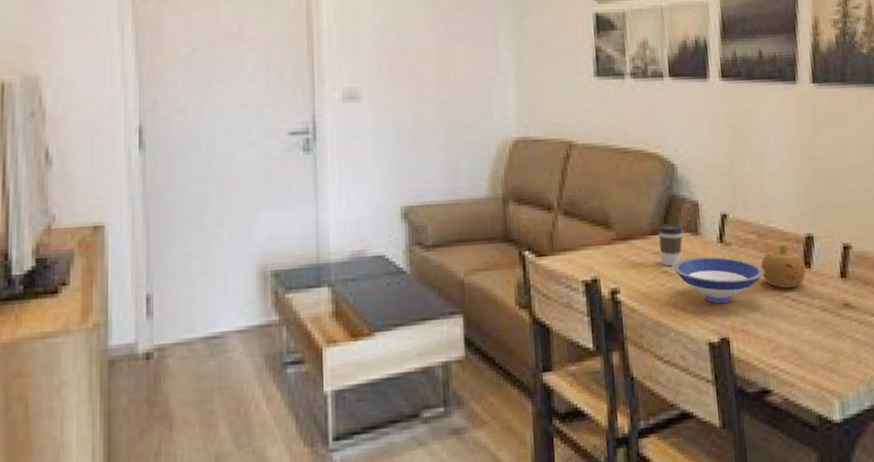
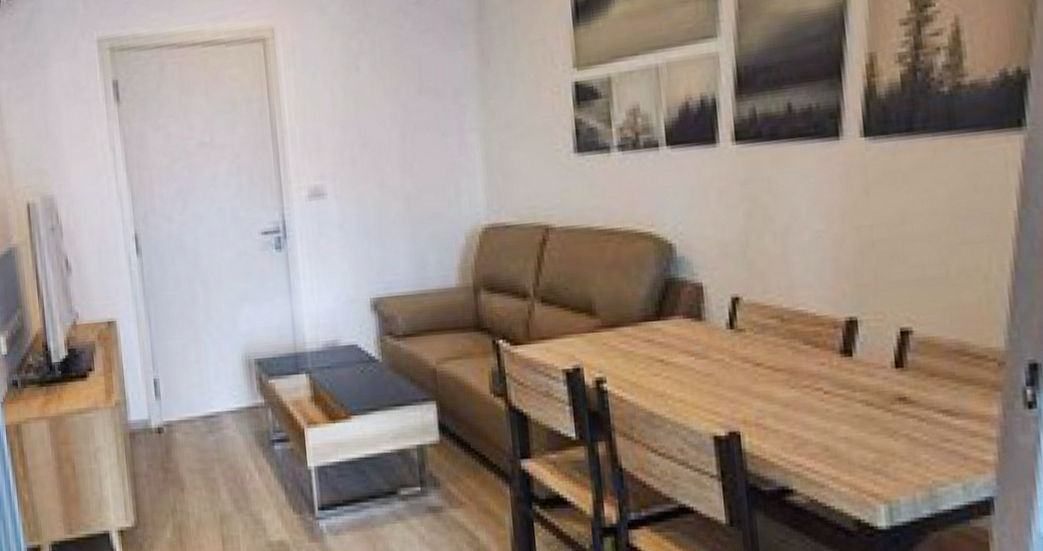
coffee cup: present [658,223,683,267] -> none [652,309,683,355]
bowl: present [673,256,765,304] -> none [670,343,789,396]
fruit: present [760,243,807,288] -> none [783,329,847,379]

